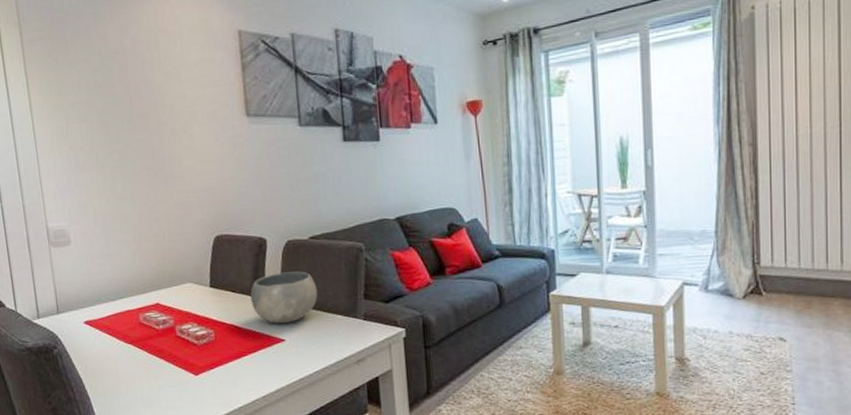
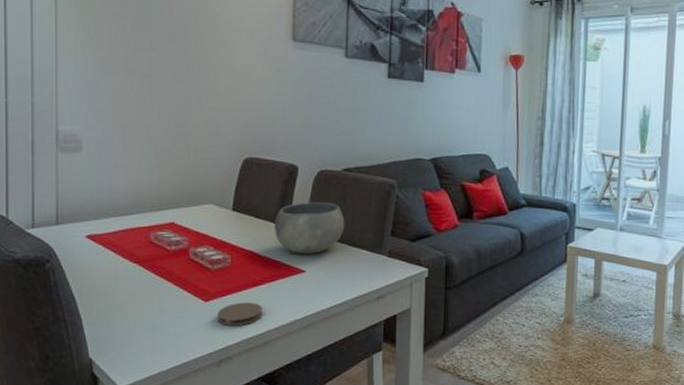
coaster: none [208,373,250,398] -> present [216,302,263,327]

